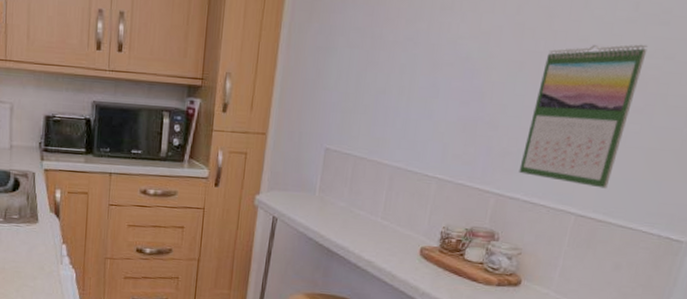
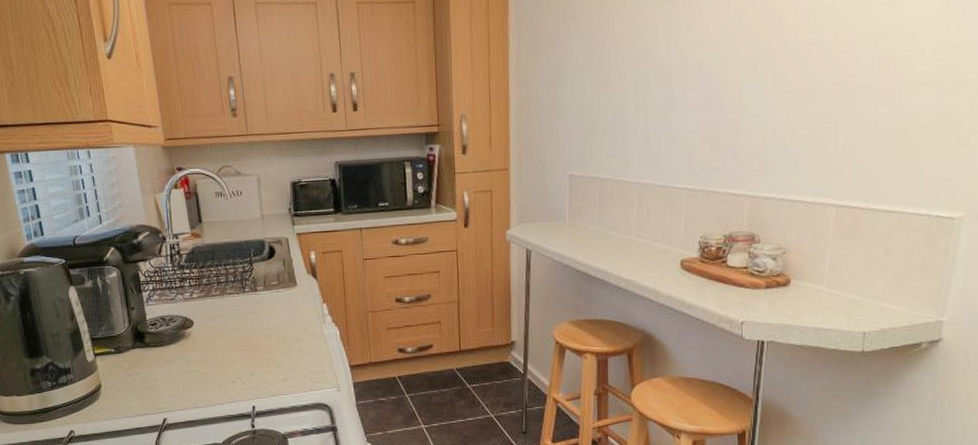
calendar: present [519,44,648,189] -> none [770,26,883,176]

